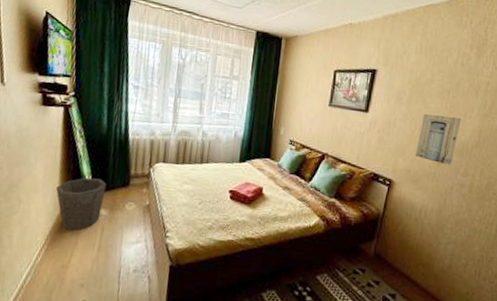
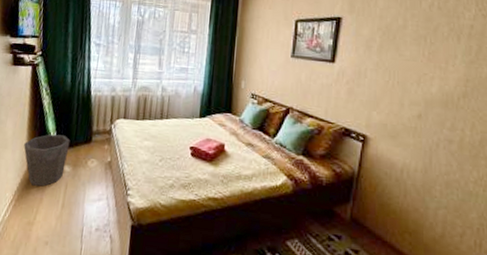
wall art: present [416,113,462,165] -> none [392,62,443,119]

